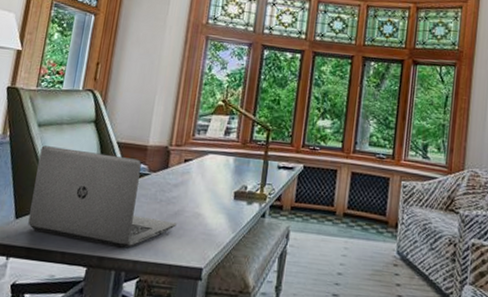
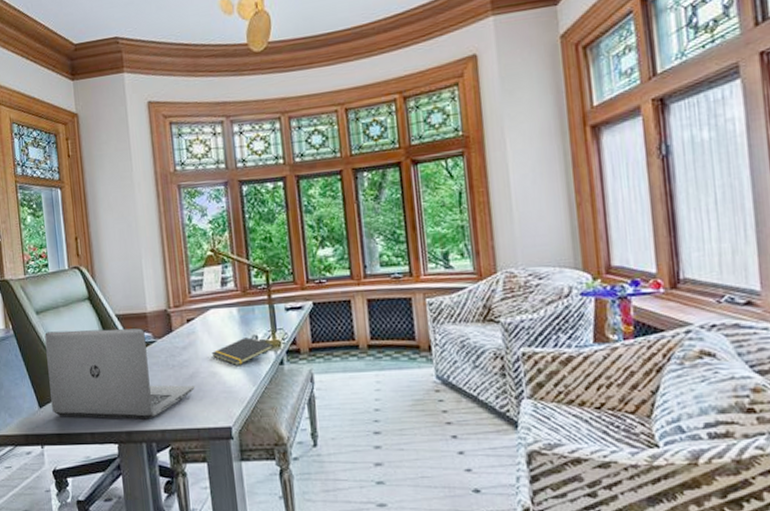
notepad: none [200,186,260,212] -> present [211,337,274,366]

